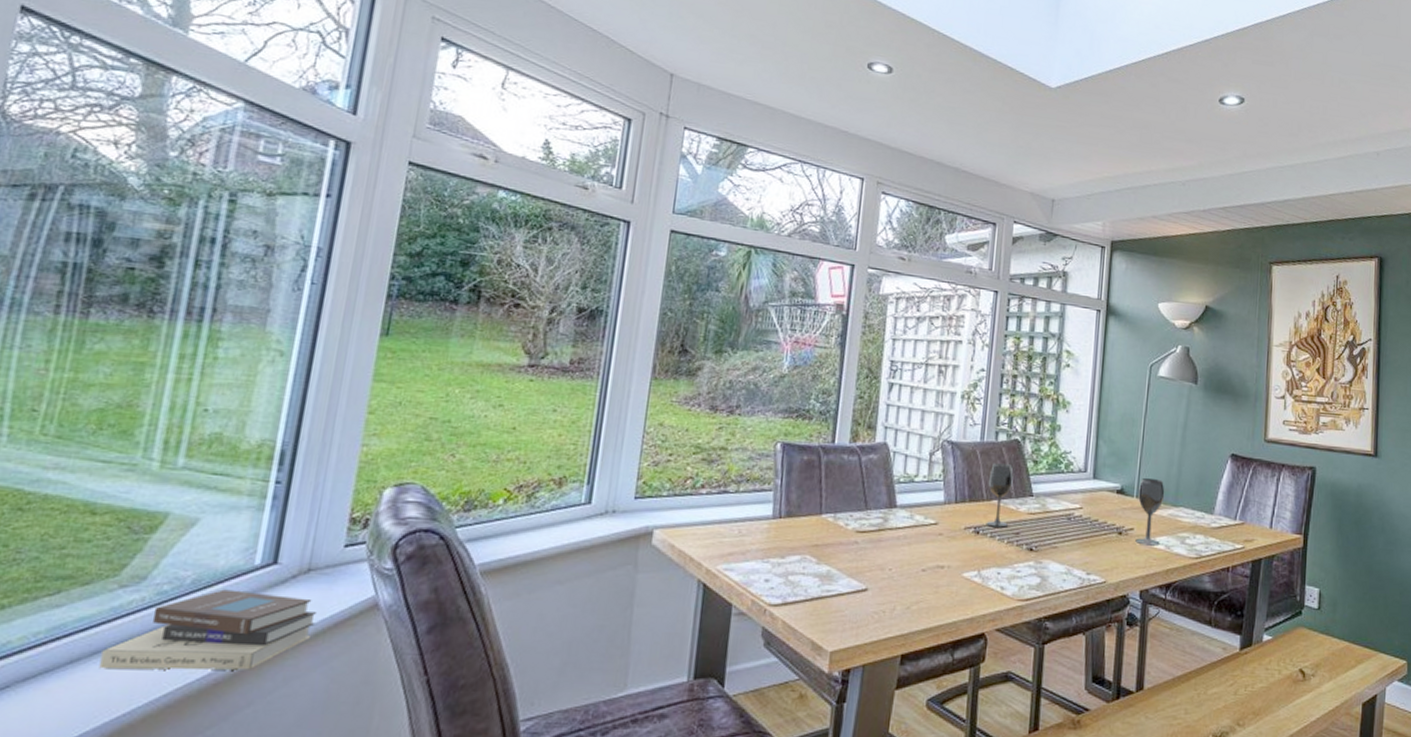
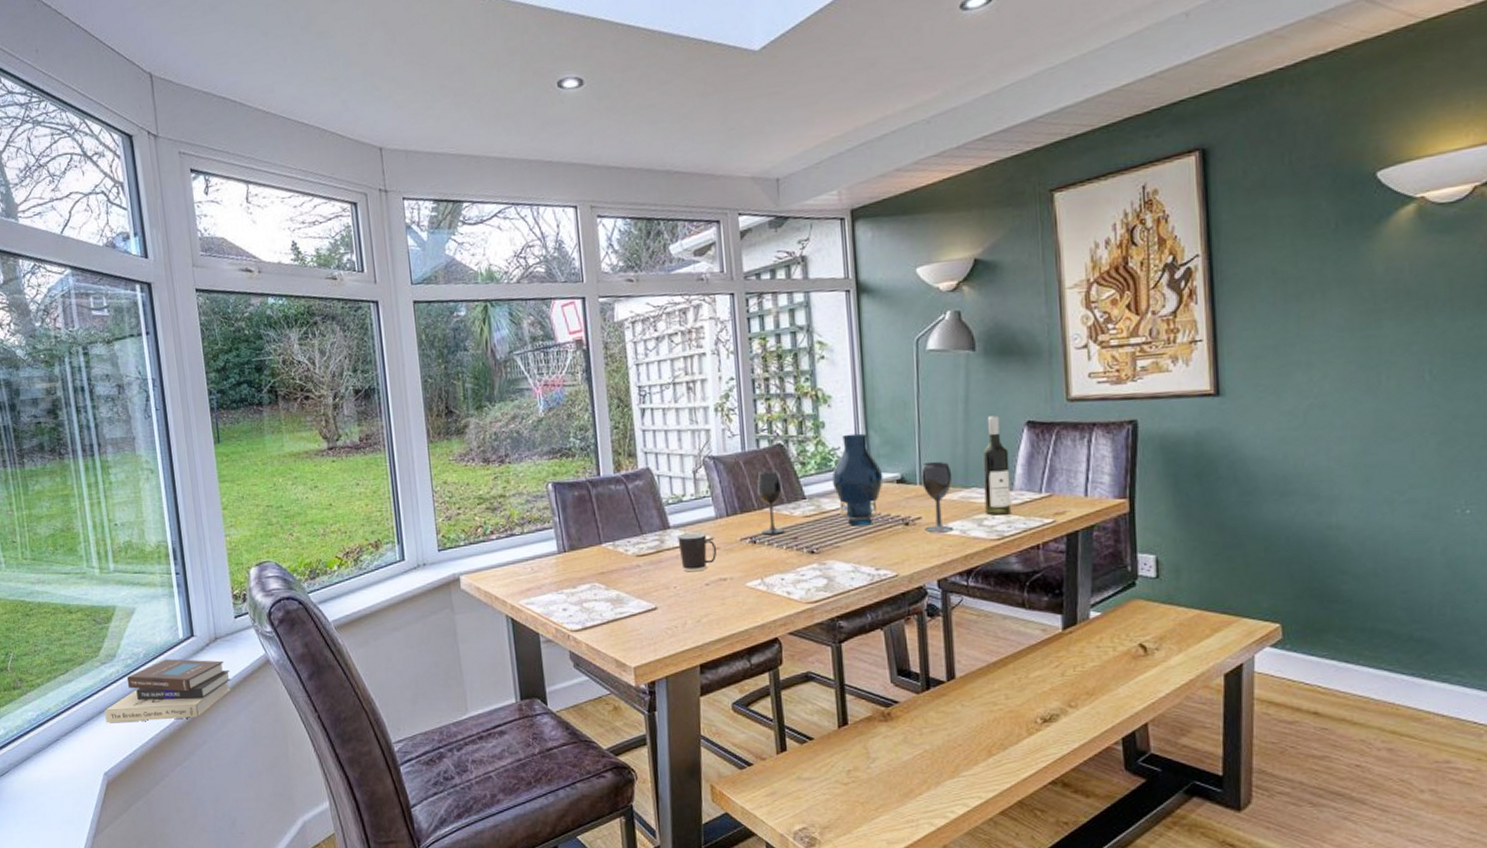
mug: none [901,514,940,556] -> present [678,532,717,572]
vase: none [1059,440,1106,530] -> present [831,433,884,526]
bottle: none [1188,444,1214,536] -> present [982,415,1012,516]

